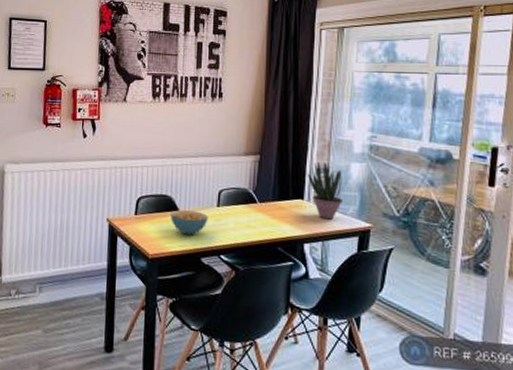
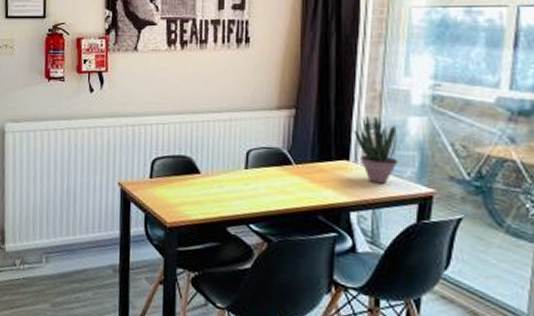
cereal bowl: present [170,210,208,235] -> none [190,173,235,202]

